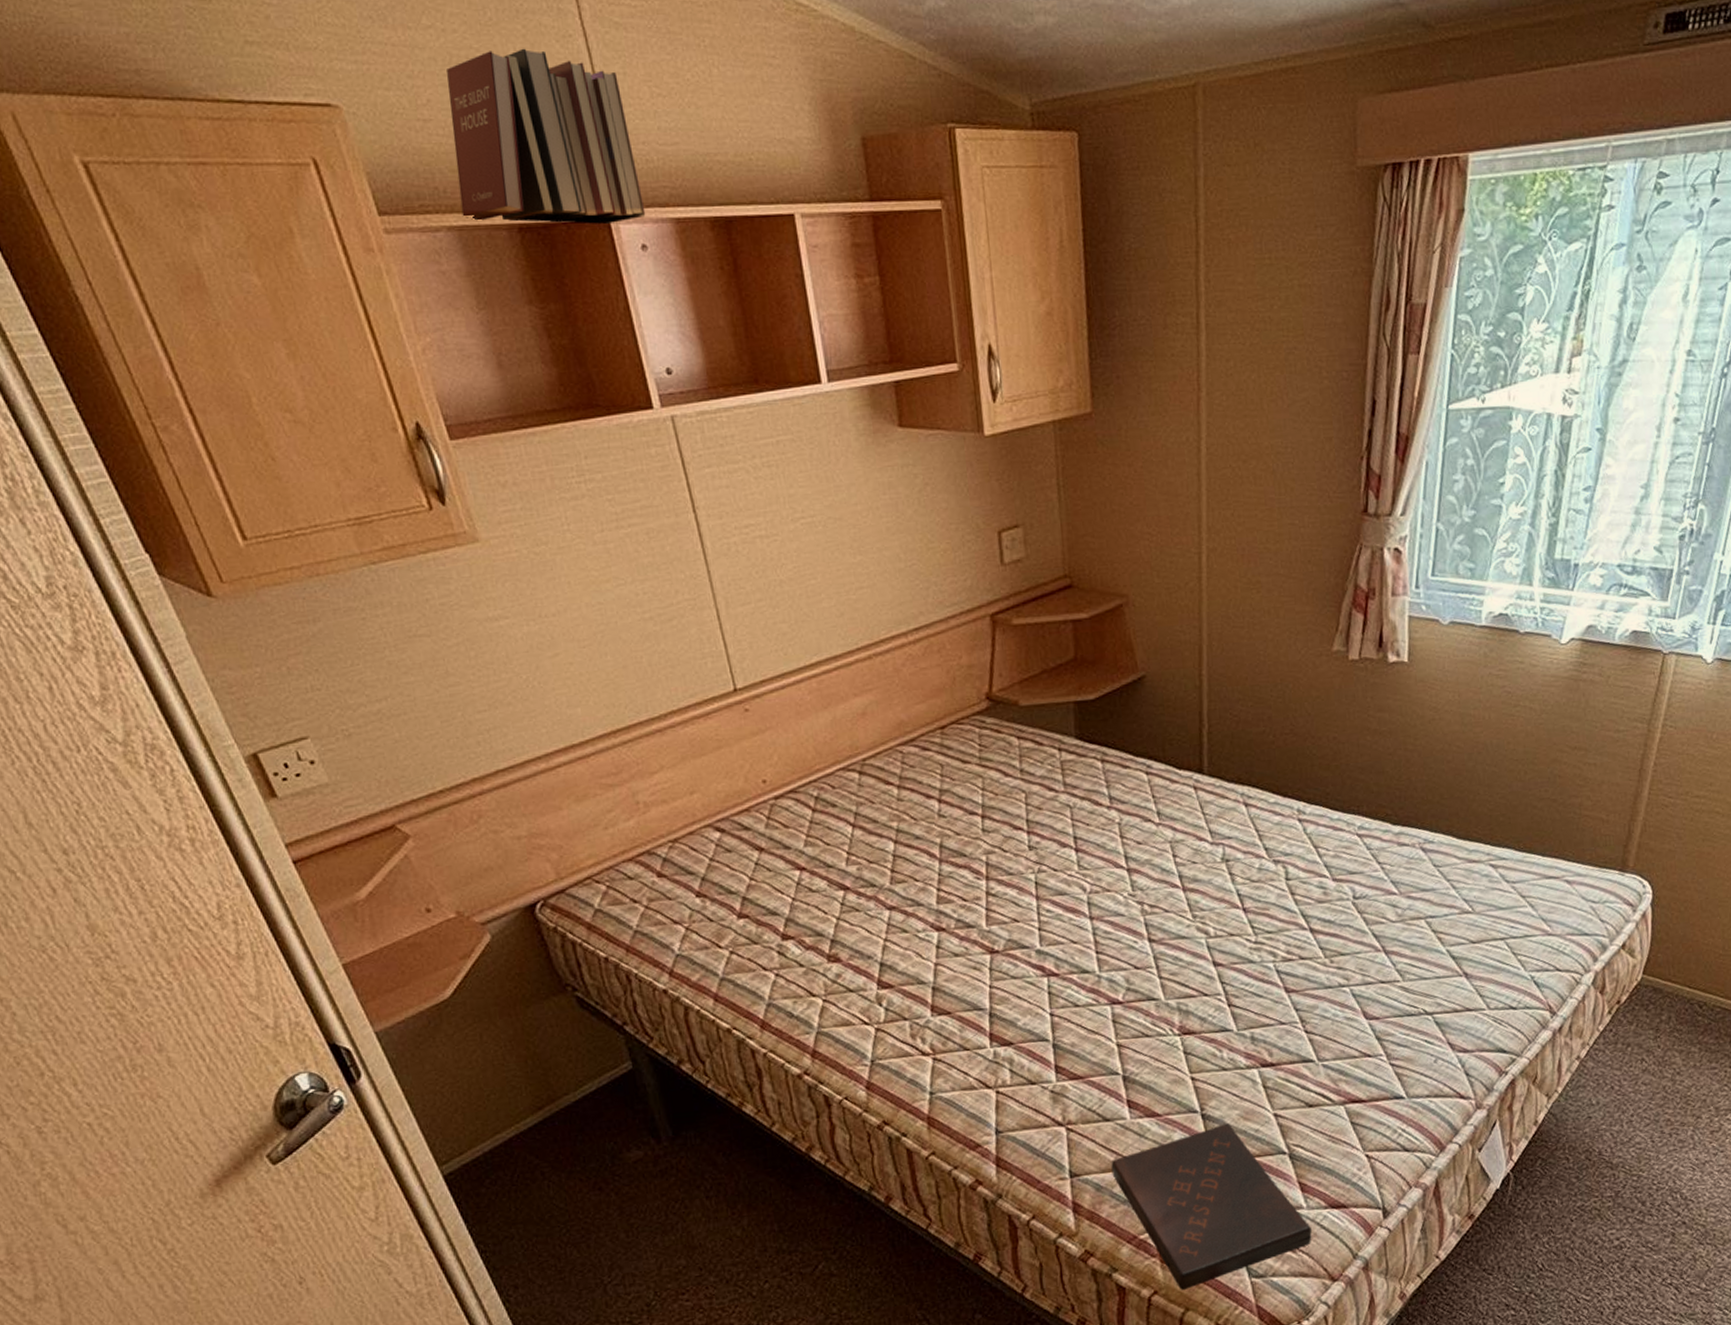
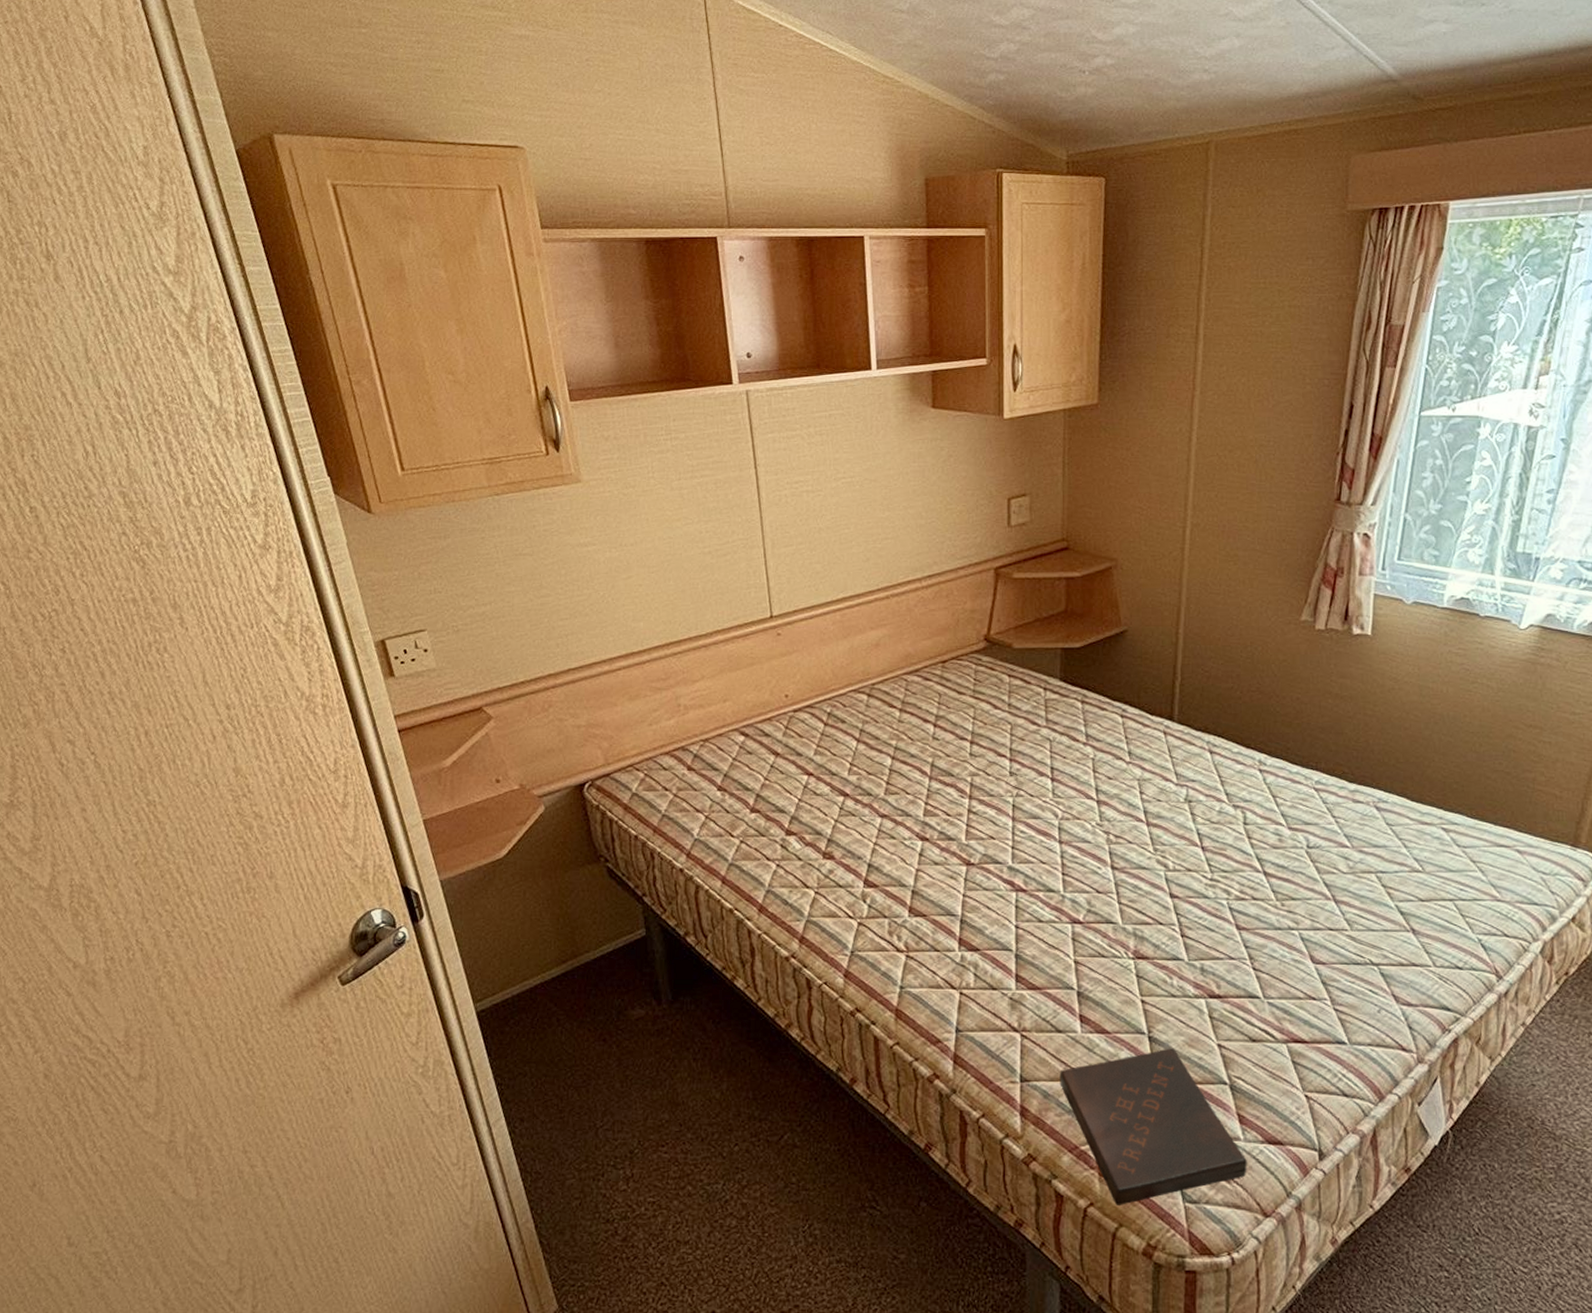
books: present [447,48,646,225] -> none [604,107,746,241]

